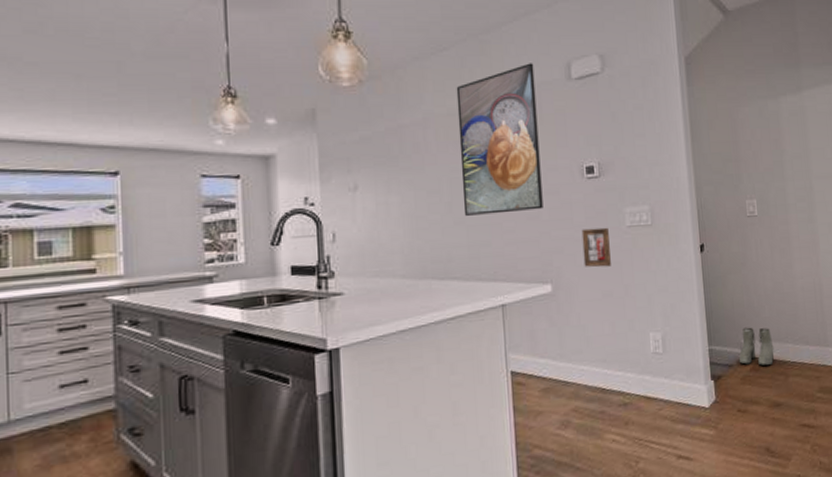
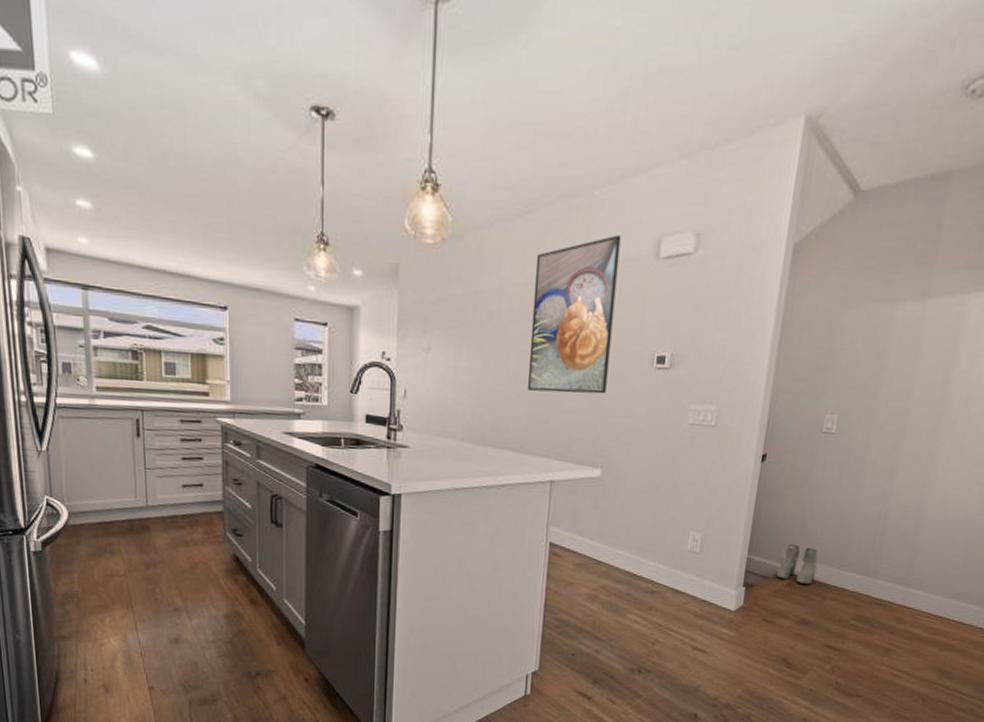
picture frame: present [581,227,611,268] -> none [636,420,669,461]

